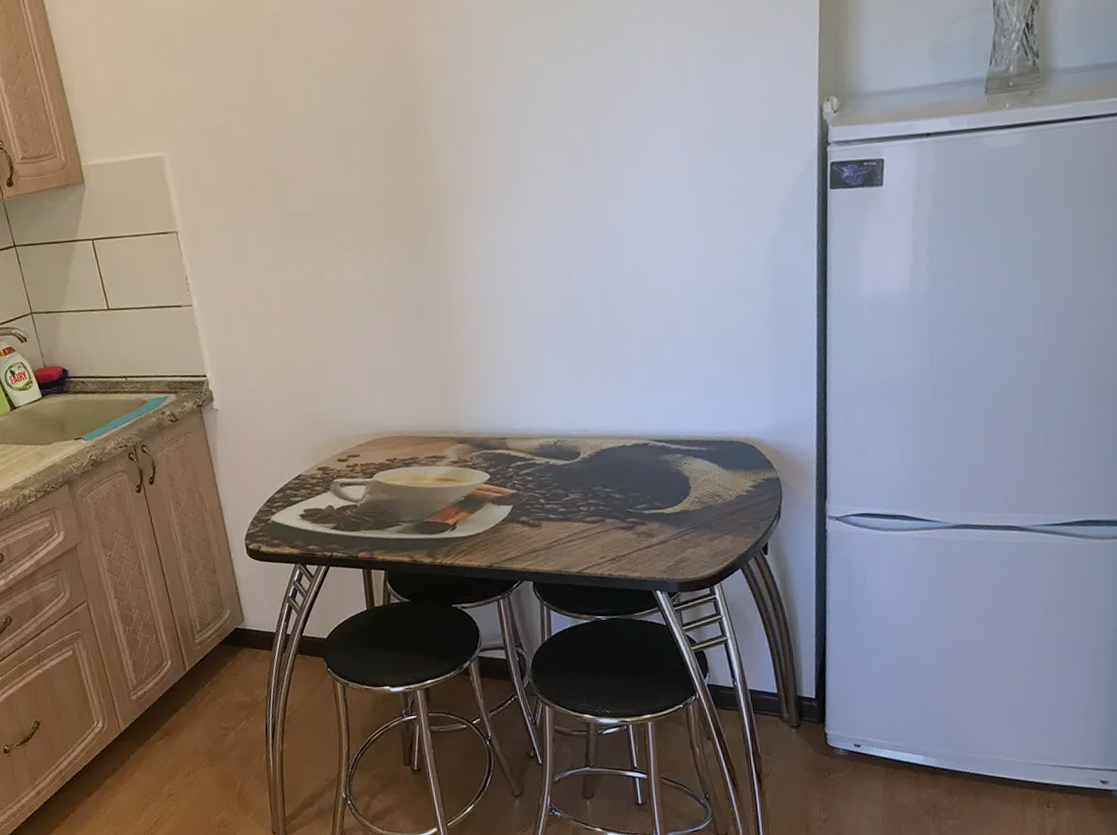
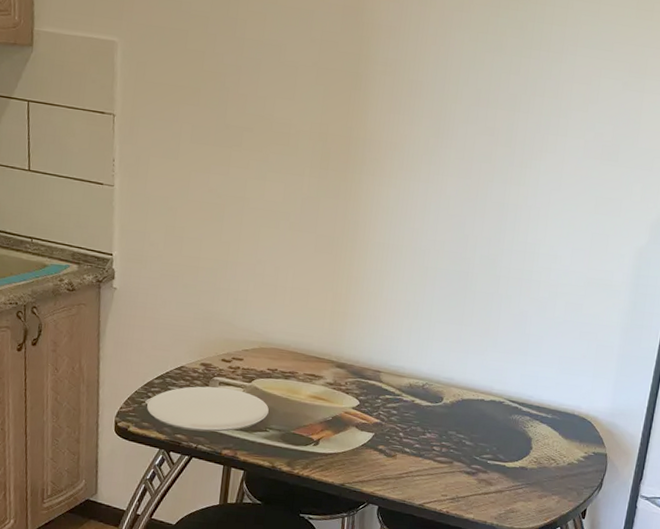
plate: none [273,488,397,540] -> present [147,386,269,432]

